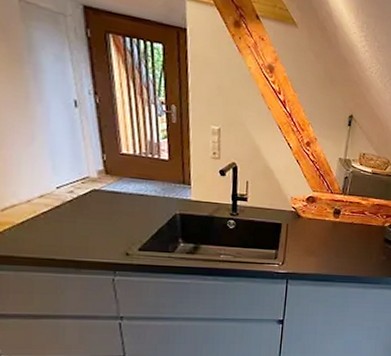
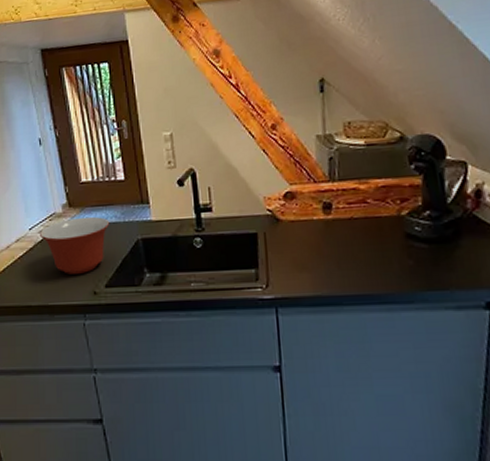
mixing bowl: none [69,185,149,236] -> present [40,216,110,274]

